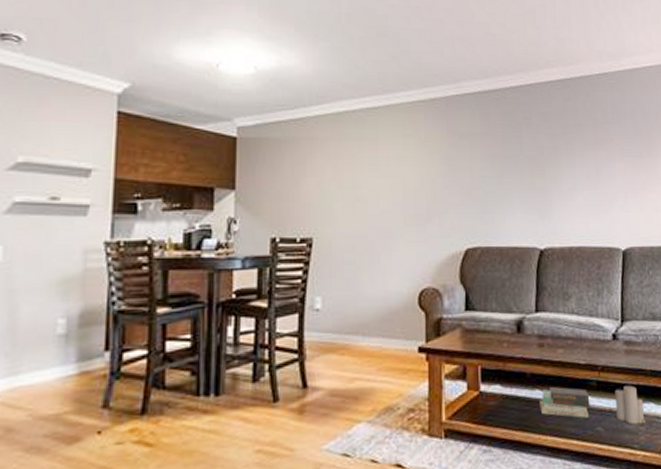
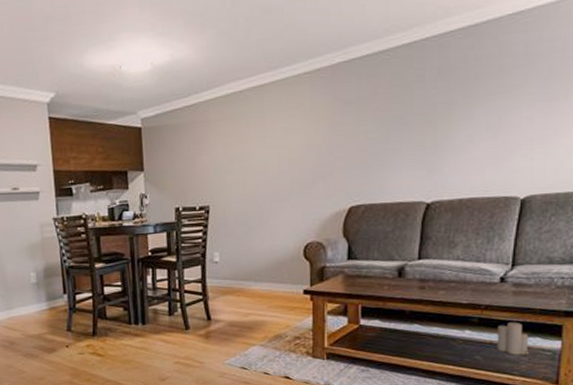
books: present [539,387,590,418] -> none [417,322,470,348]

